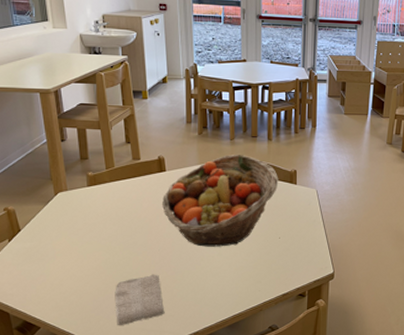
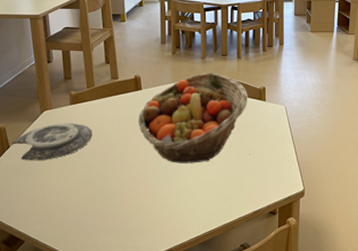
plate: none [23,205,113,245] -> present [12,123,93,161]
washcloth: present [115,274,165,325] -> none [93,190,140,240]

